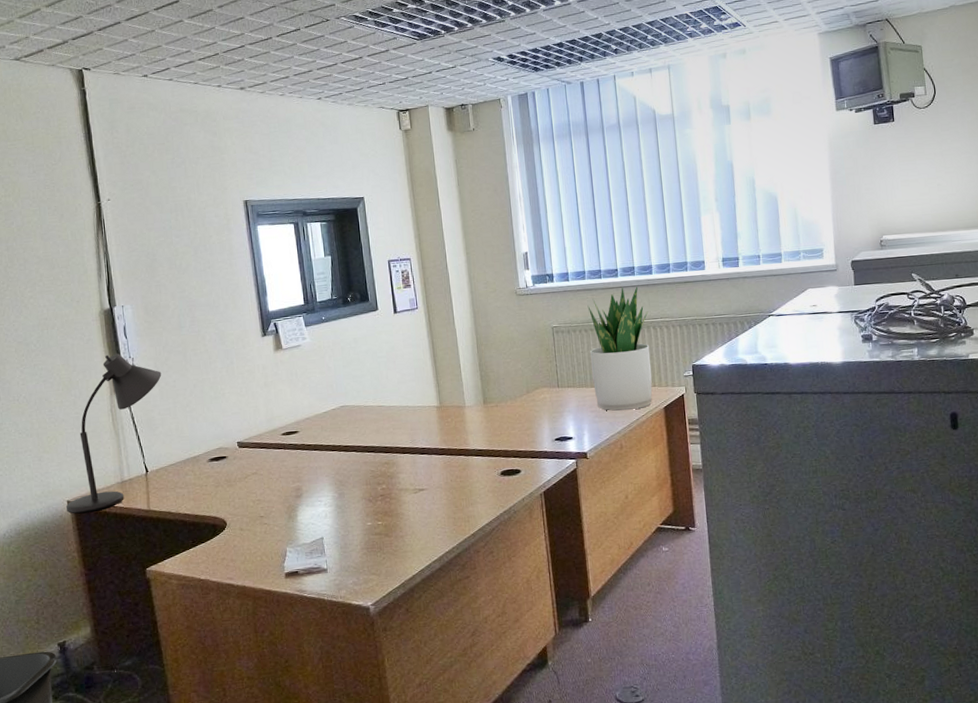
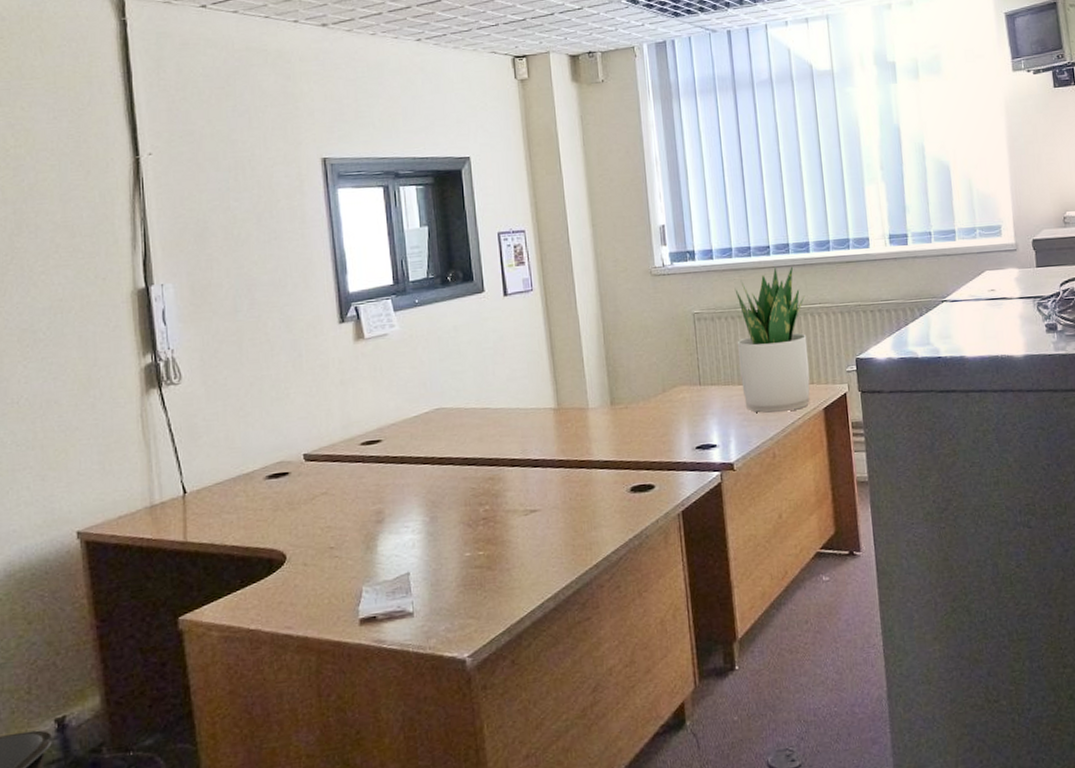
desk lamp: present [65,353,162,514] -> none [74,344,209,549]

